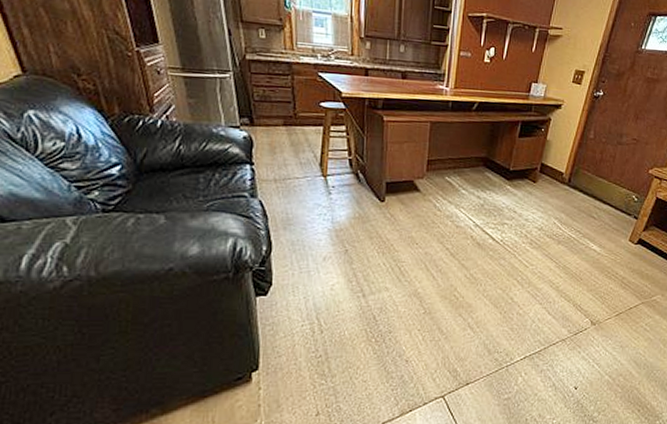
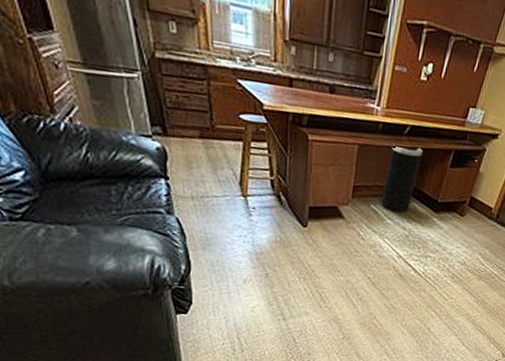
trash can: none [455,119,491,183] -> present [381,143,423,213]

